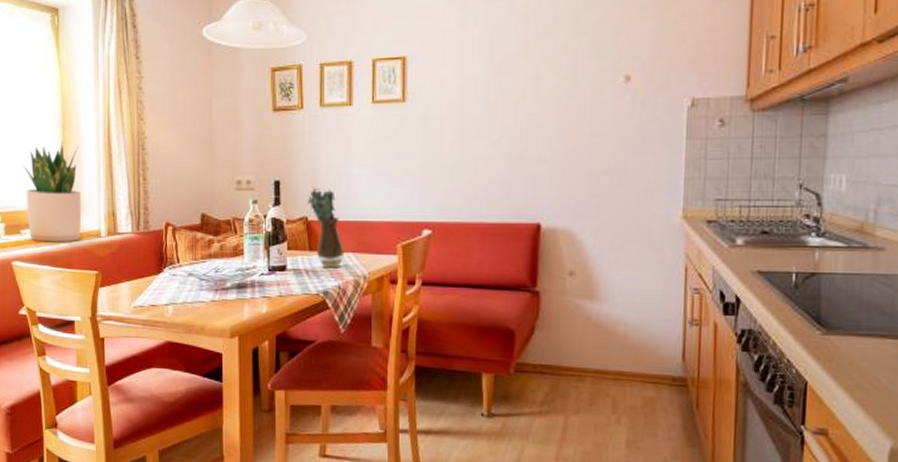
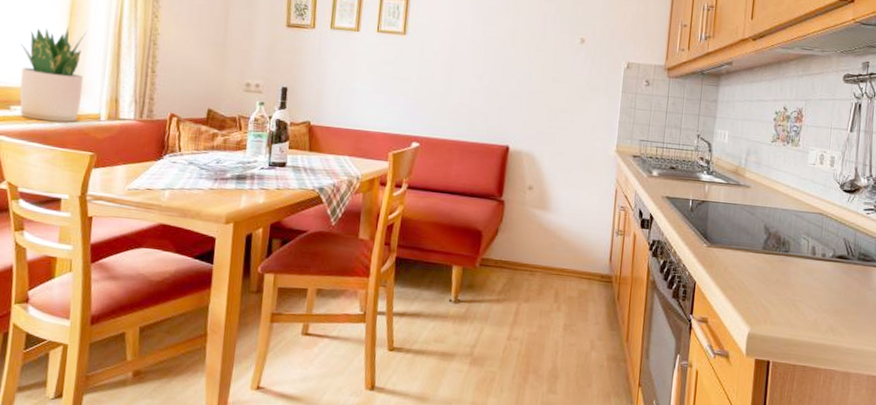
vase: present [308,186,345,268] -> none [312,95,342,169]

